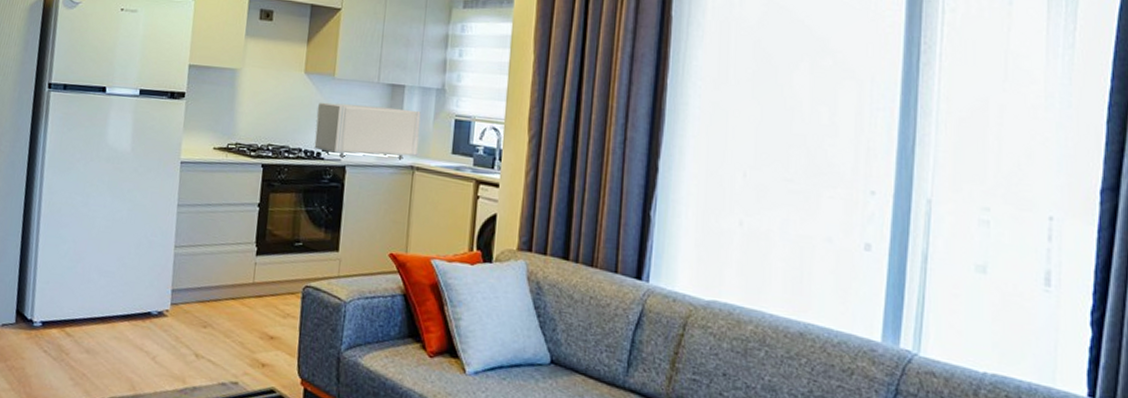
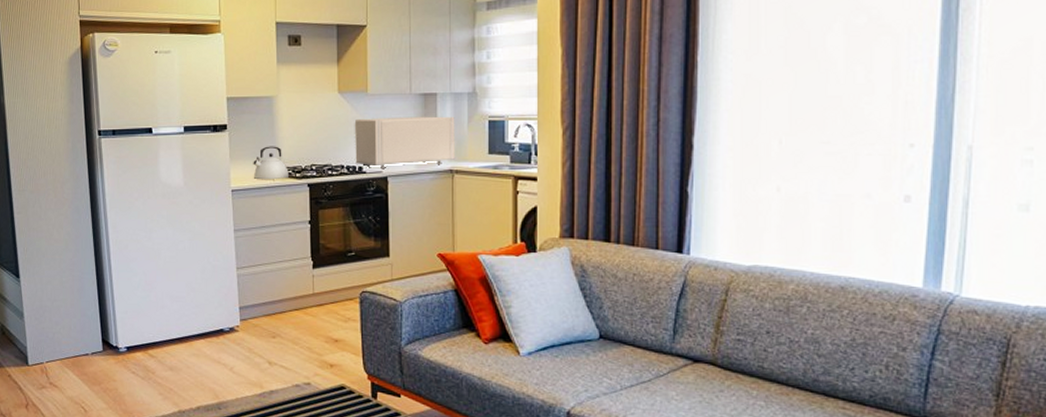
kettle: none [206,119,244,157] -> present [253,146,290,180]

